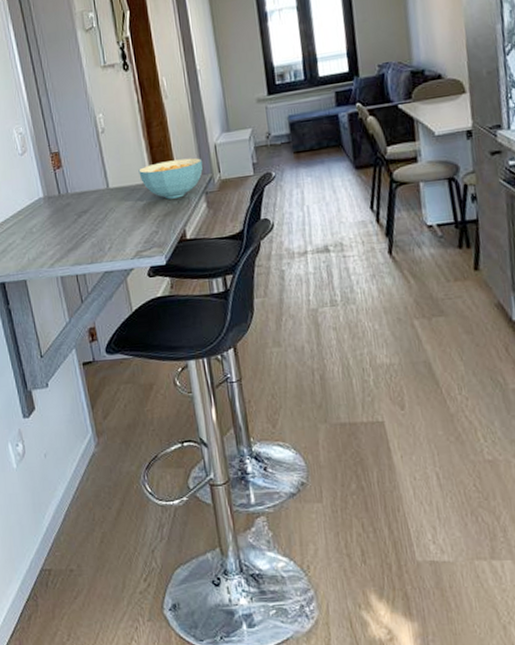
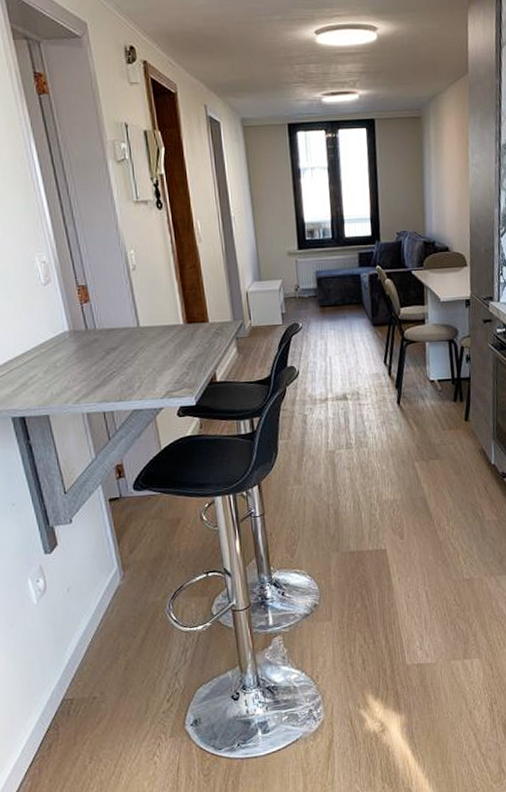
cereal bowl: present [138,158,203,199] -> none [170,303,235,342]

